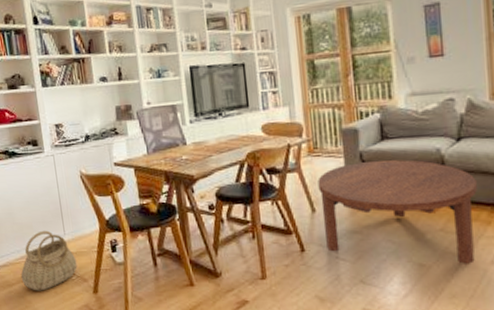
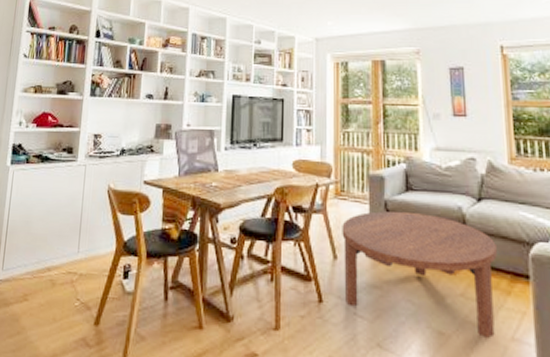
basket: present [20,230,78,291] -> none [20,245,85,316]

